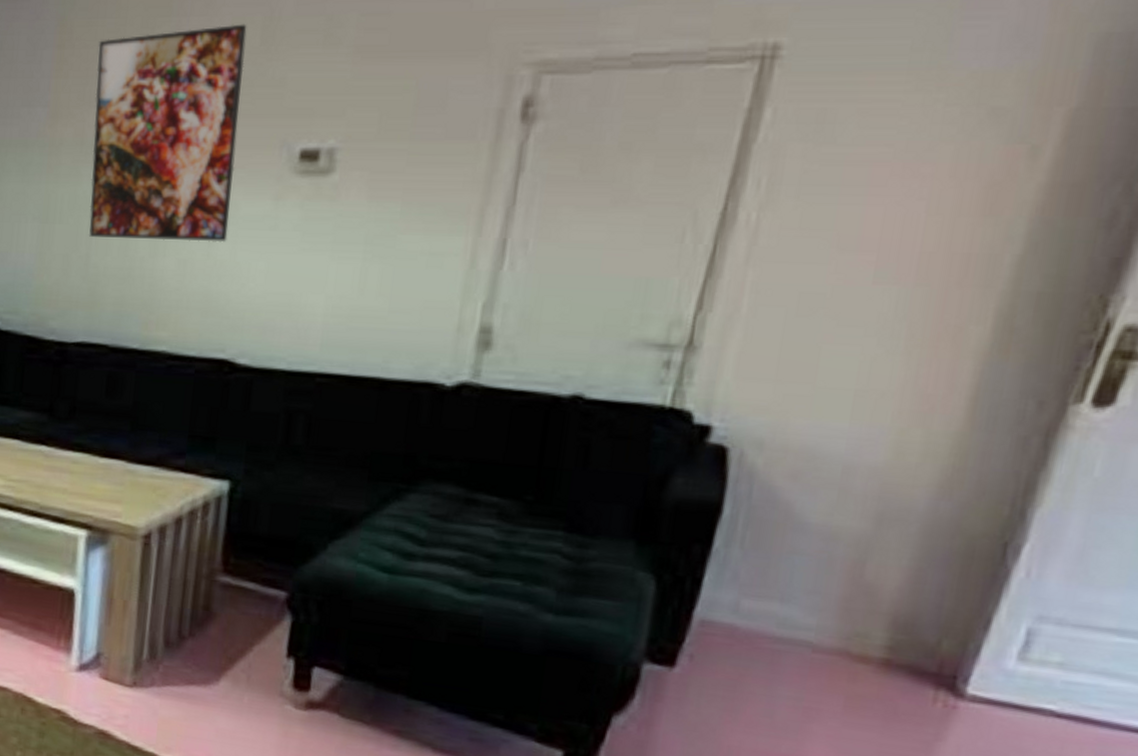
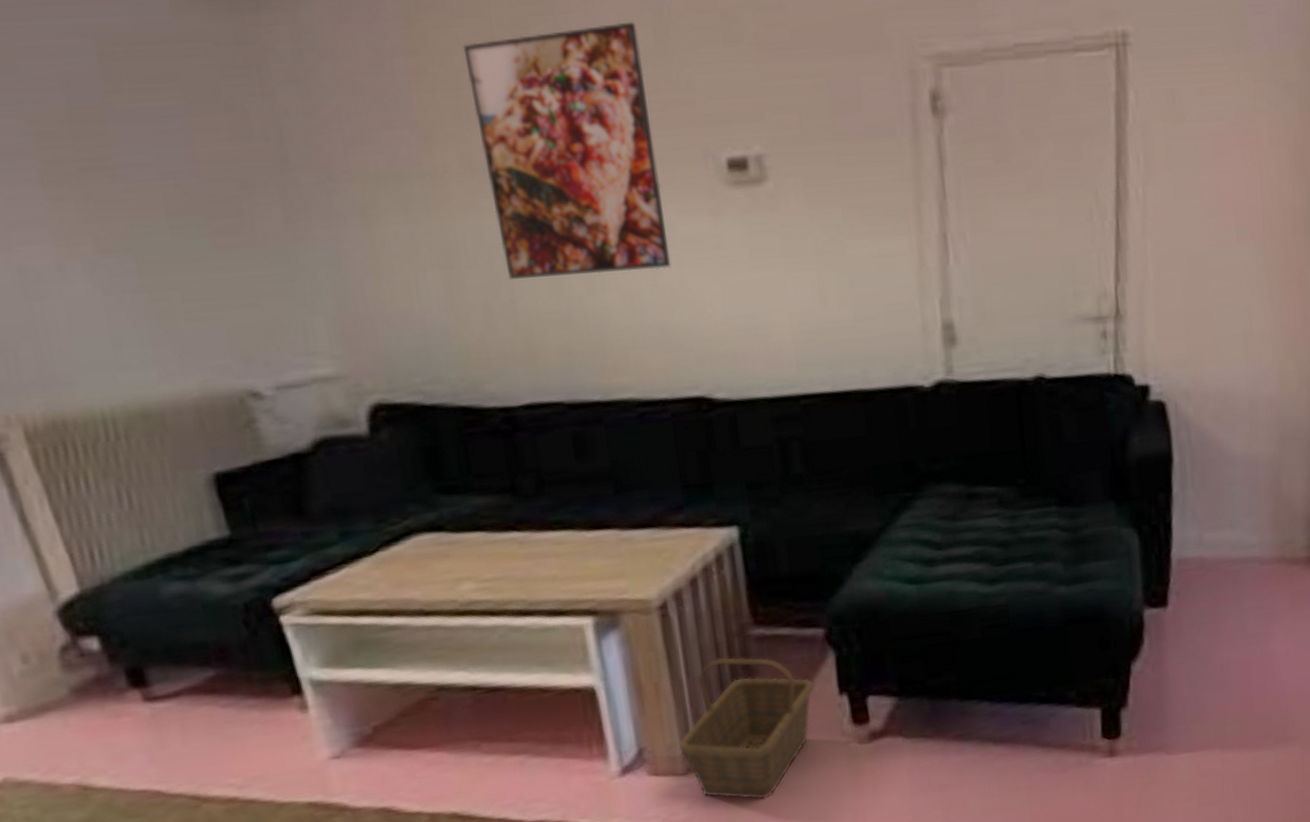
basket: none [130,593,266,731] -> present [678,657,815,800]

